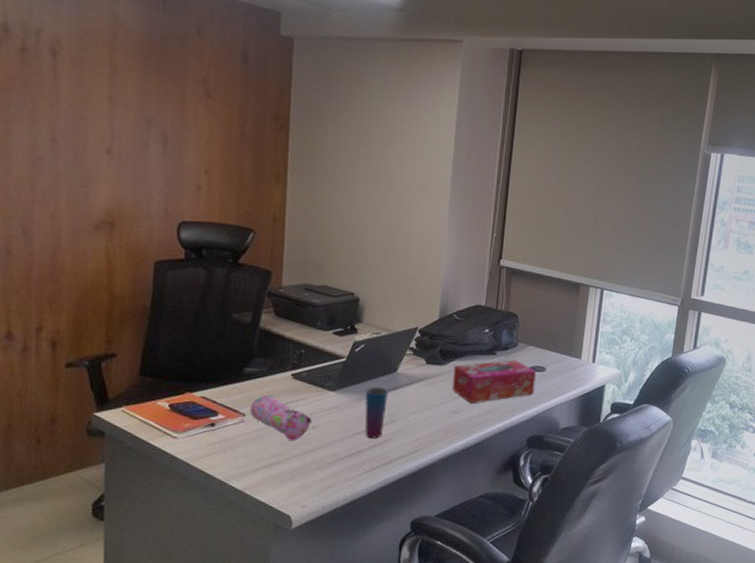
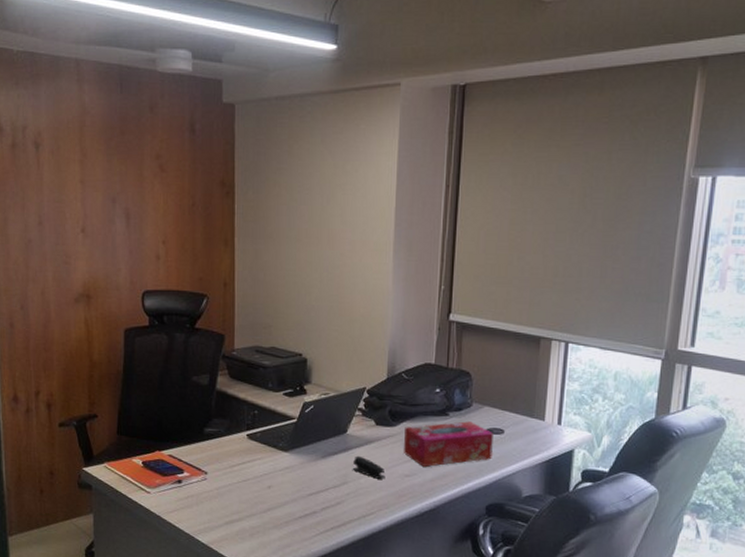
pencil case: present [249,394,313,440] -> none [211,453,268,499]
cup: present [364,386,388,439] -> none [316,447,339,500]
stapler: none [401,394,434,416] -> present [352,455,385,479]

